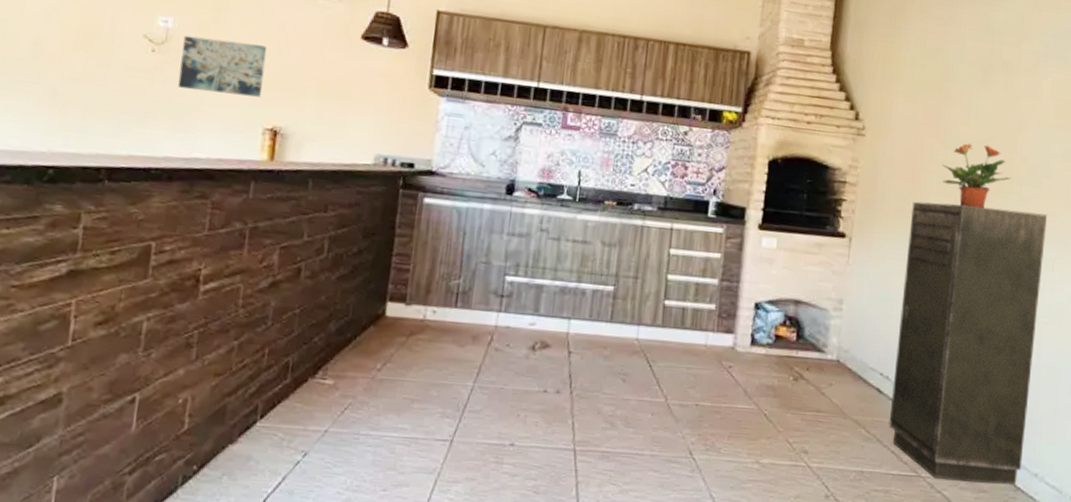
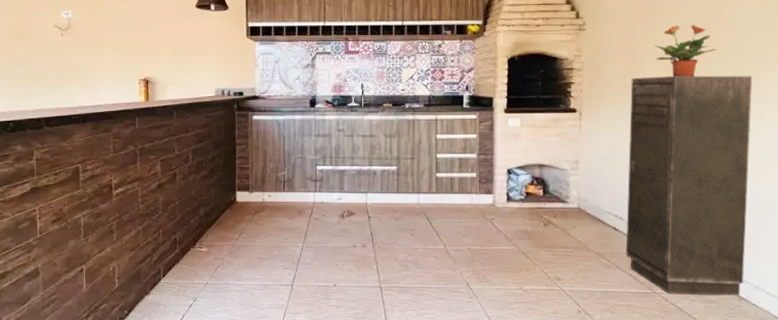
wall art: present [177,35,268,97] -> none [80,22,135,59]

